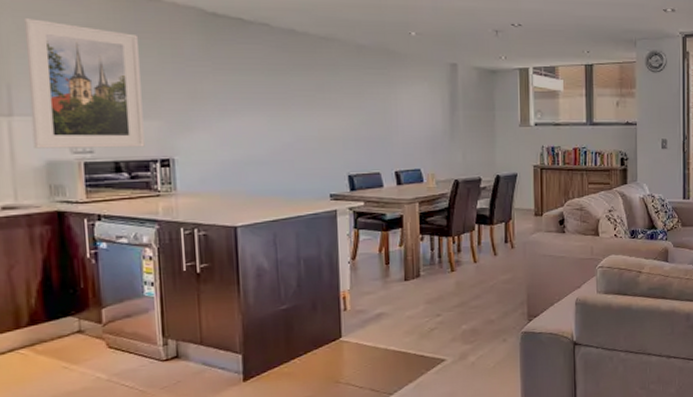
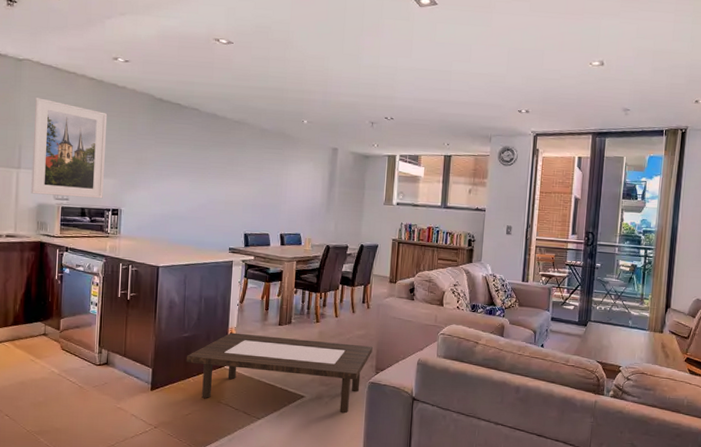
coffee table: none [287,291,522,380] -> present [186,332,373,414]

